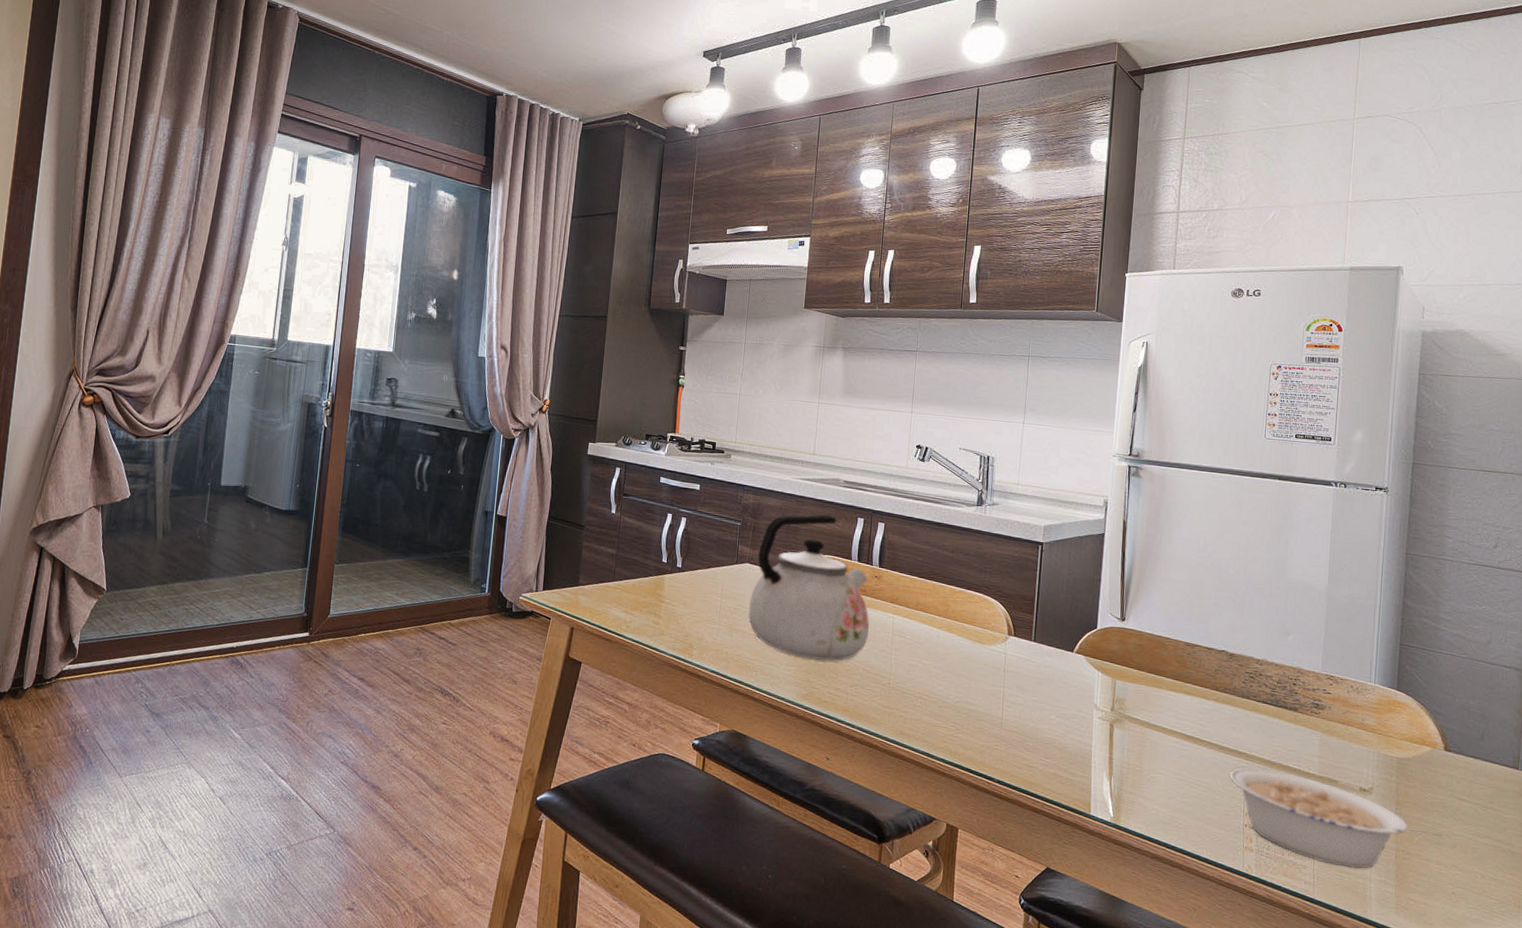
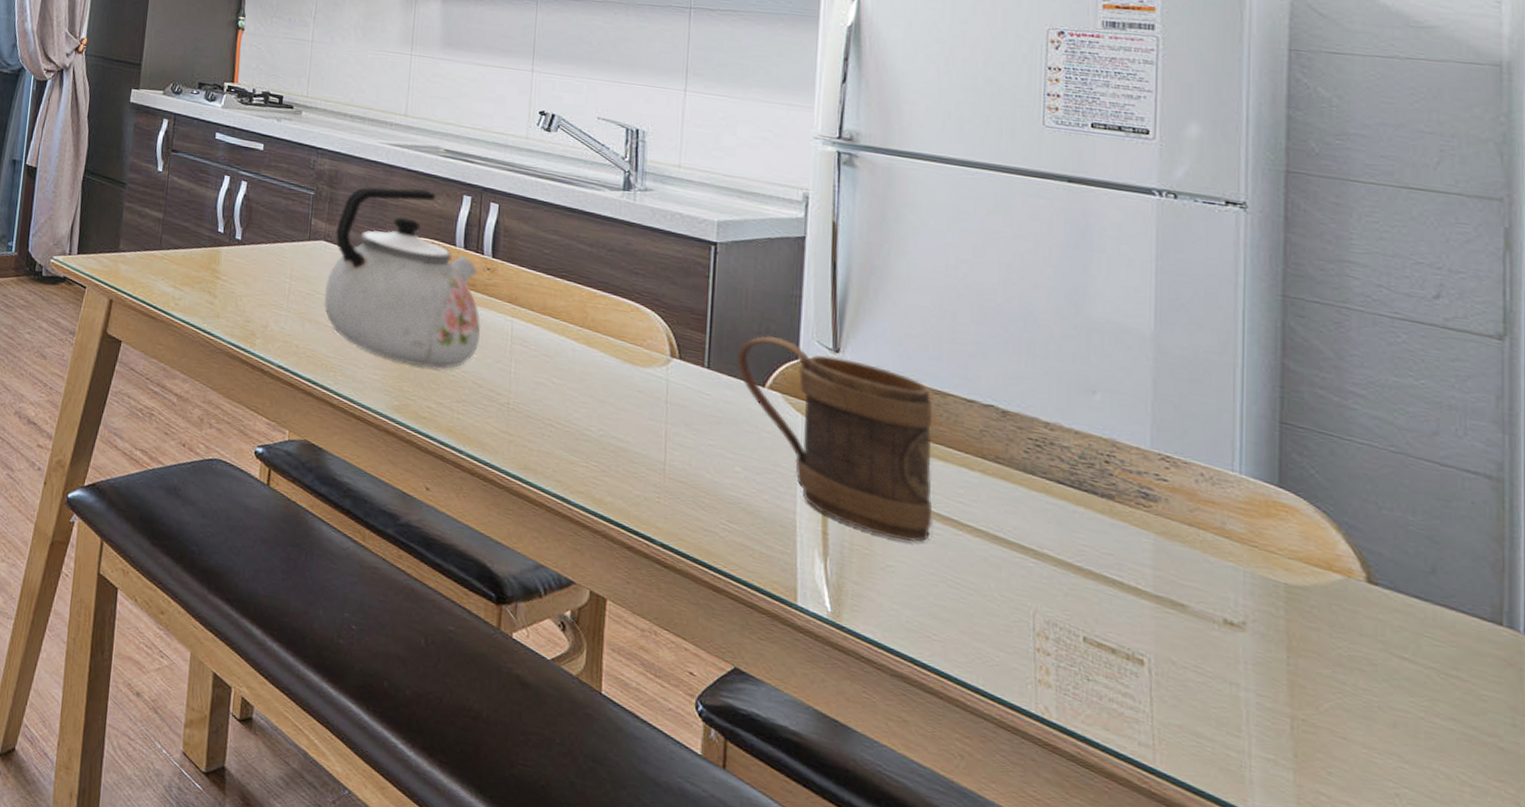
mug: none [1054,613,1185,758] -> present [736,336,933,543]
legume: present [1228,767,1443,869] -> none [1007,568,1372,738]

